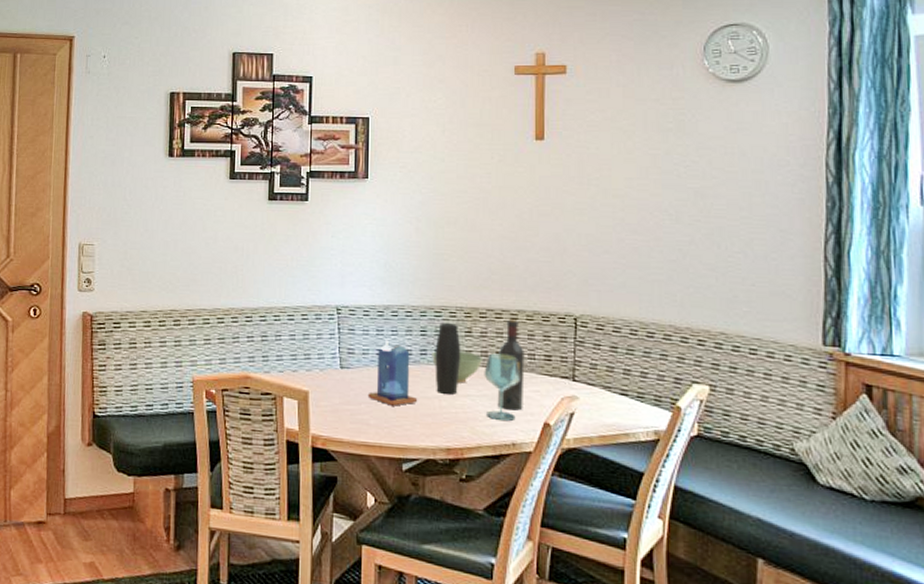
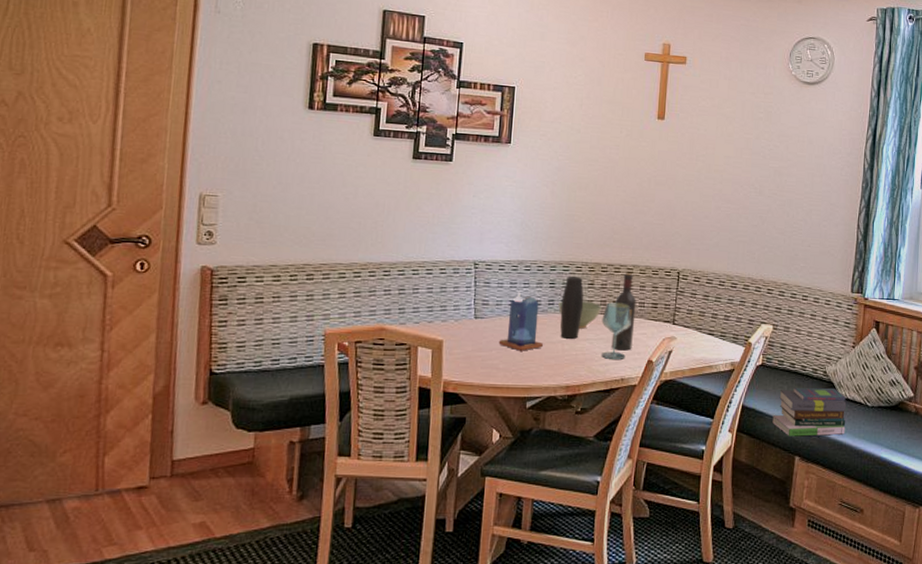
books: none [719,468,832,536] -> present [772,388,847,437]

